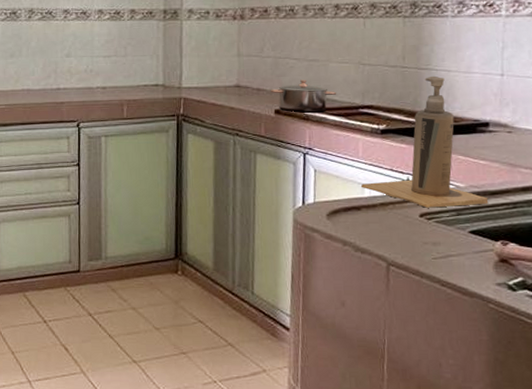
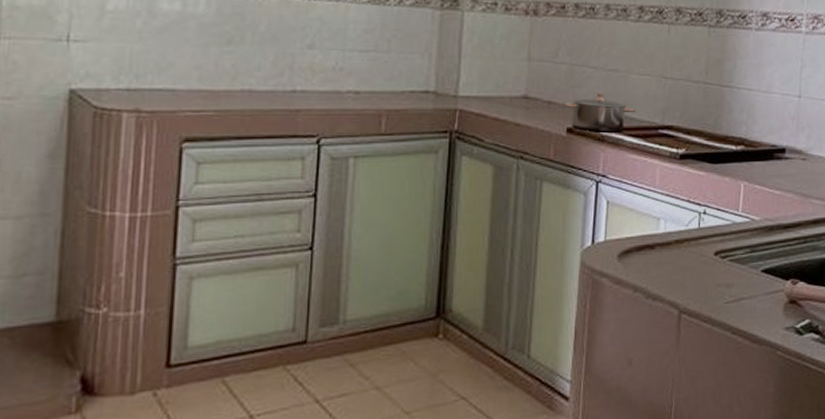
soap dispenser: present [360,75,489,208] -> none [655,94,782,245]

